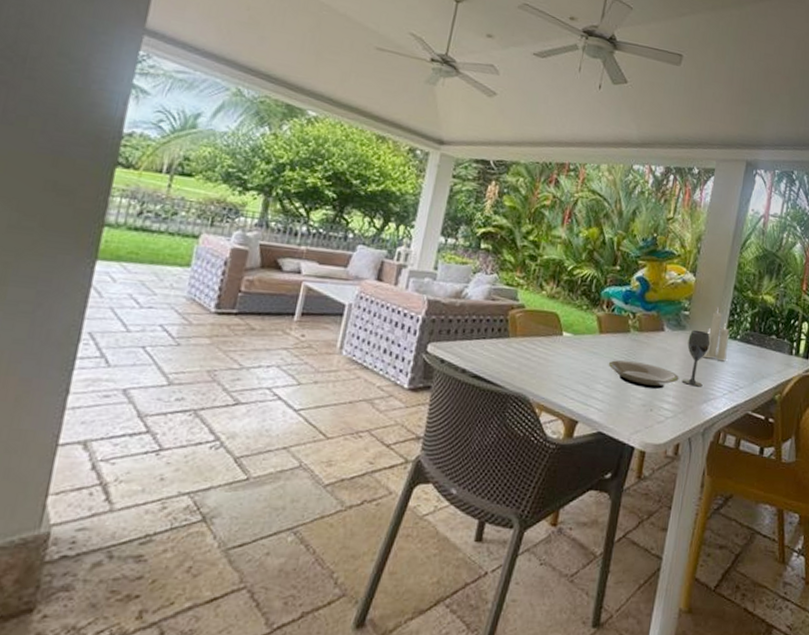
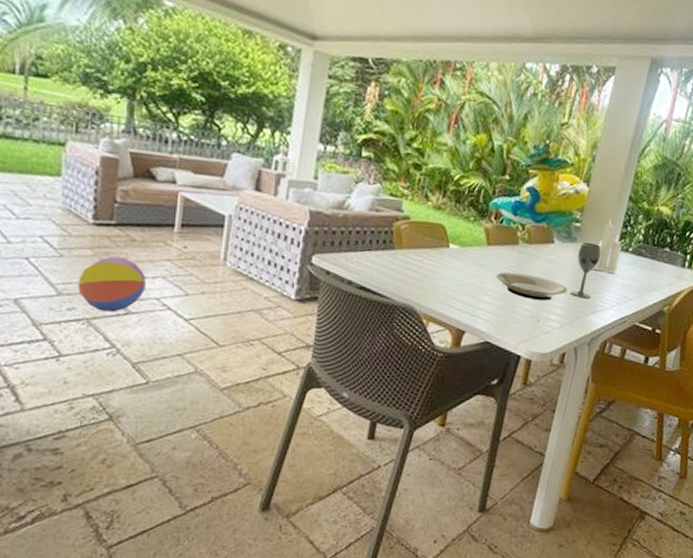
beachball: none [189,345,260,403] -> present [78,256,146,312]

